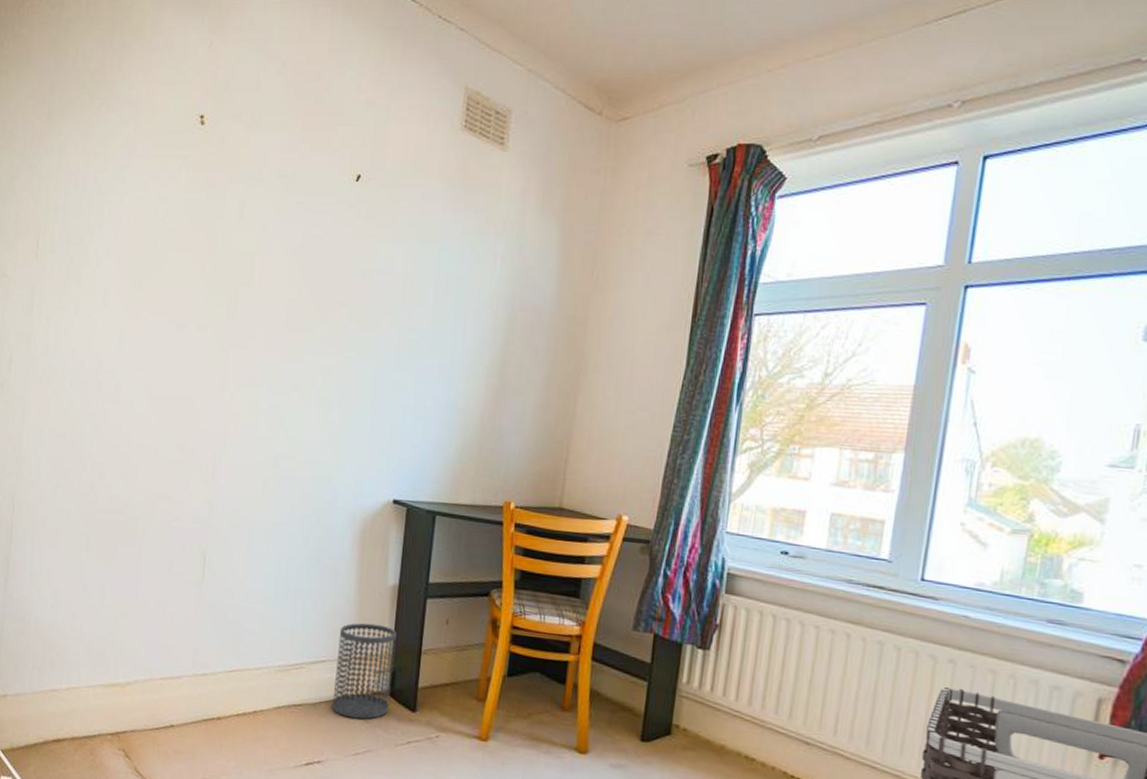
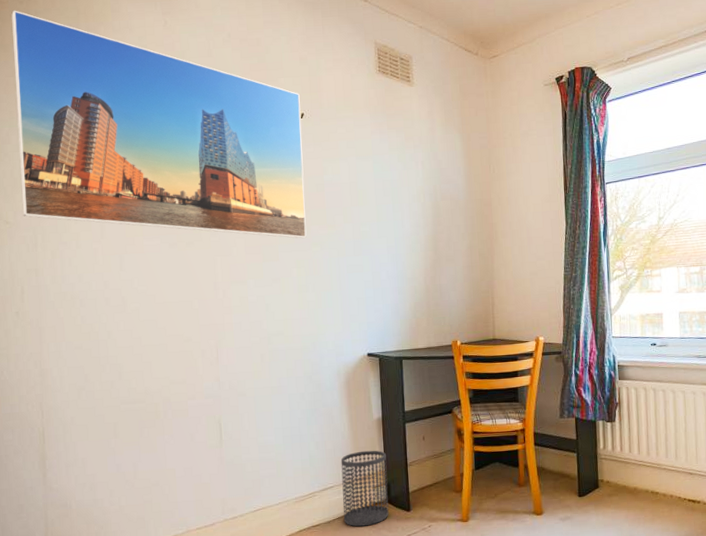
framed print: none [22,16,359,339] -> present [11,10,307,239]

